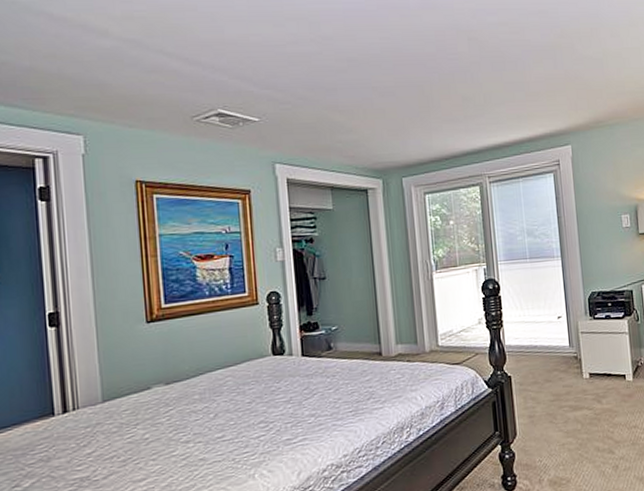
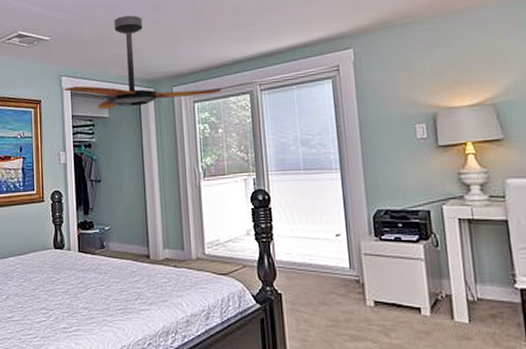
ceiling fan: none [279,99,452,201] -> present [64,15,221,110]

